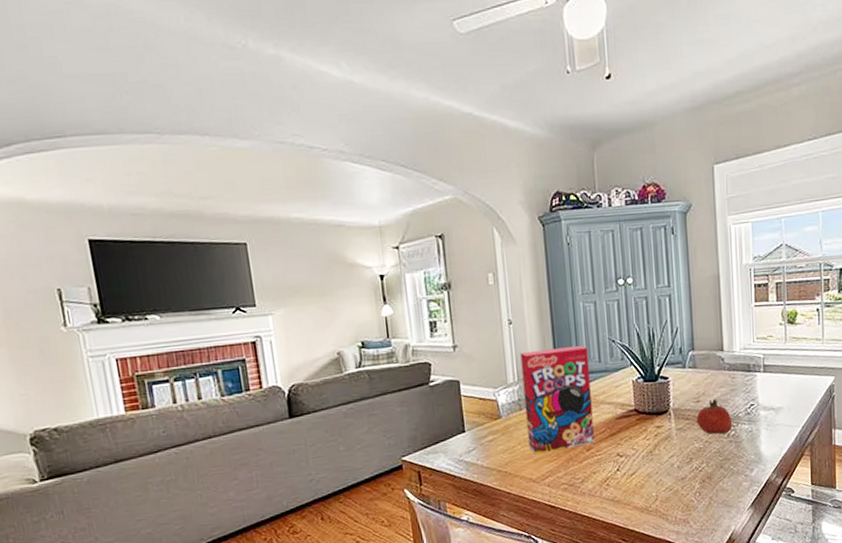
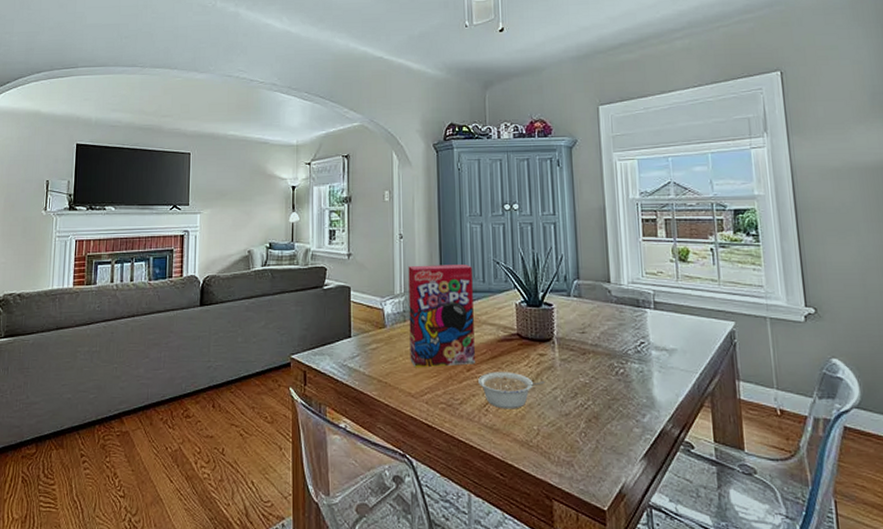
legume: none [598,446,662,482] -> present [478,371,545,409]
fruit: present [696,399,733,434] -> none [582,332,621,370]

